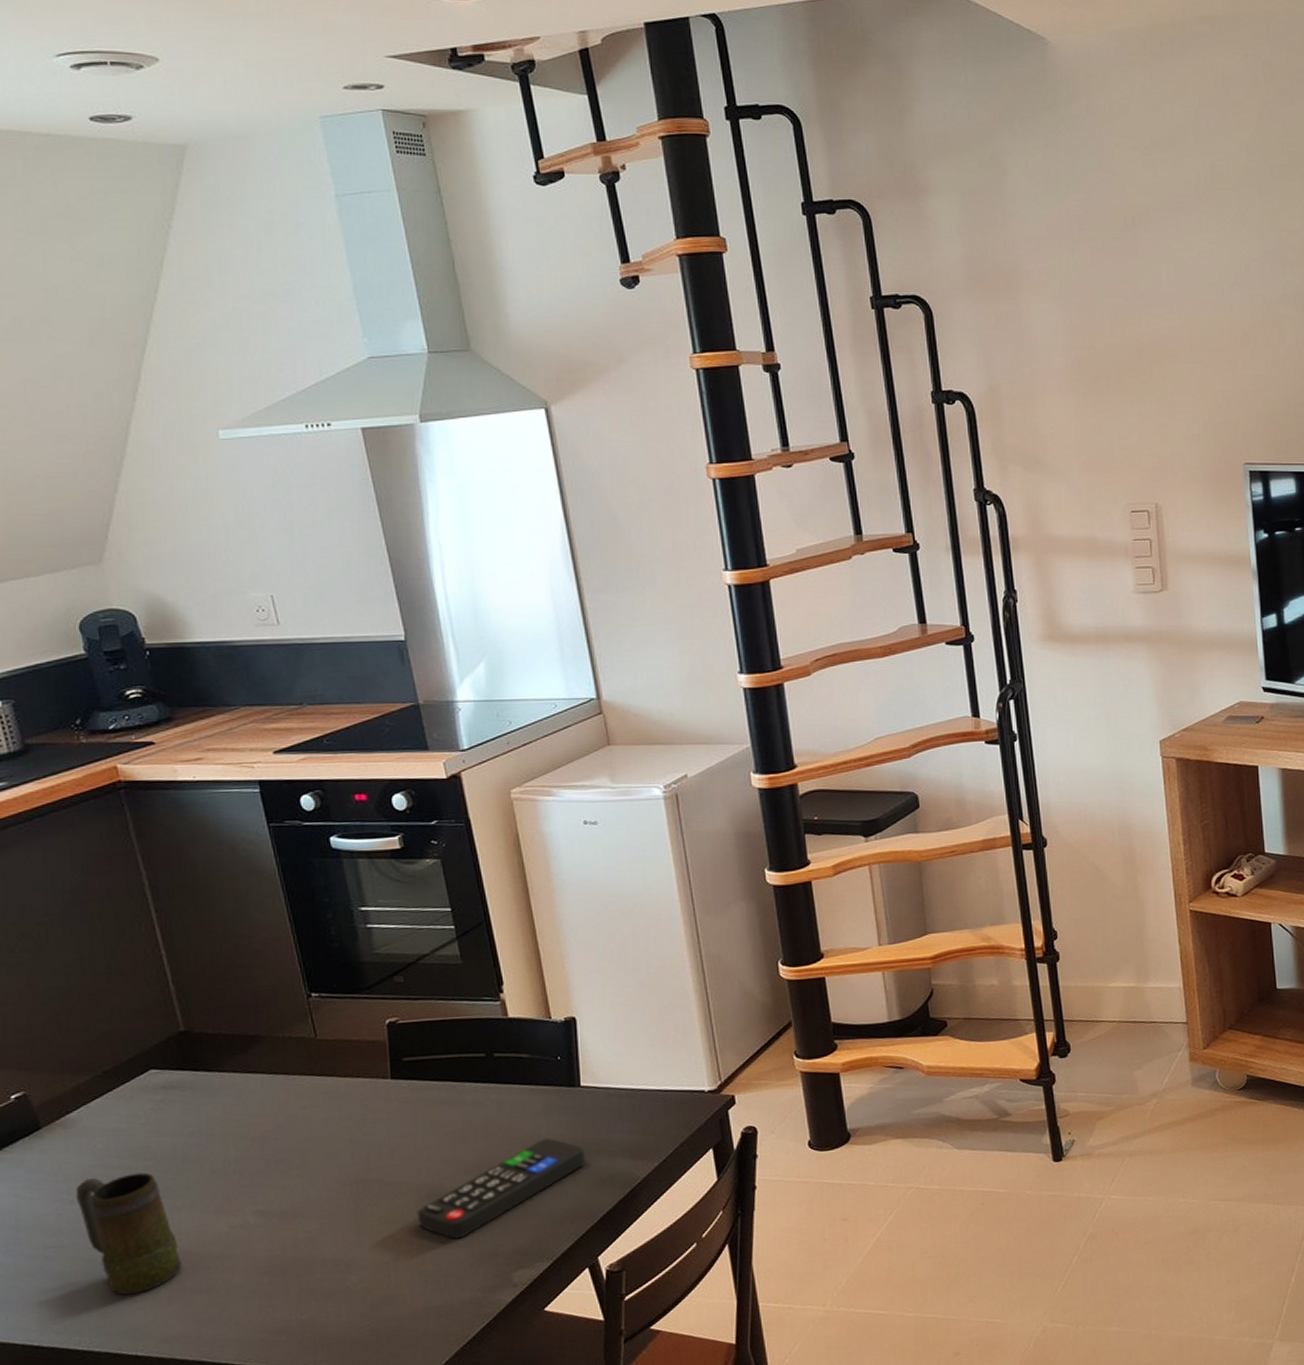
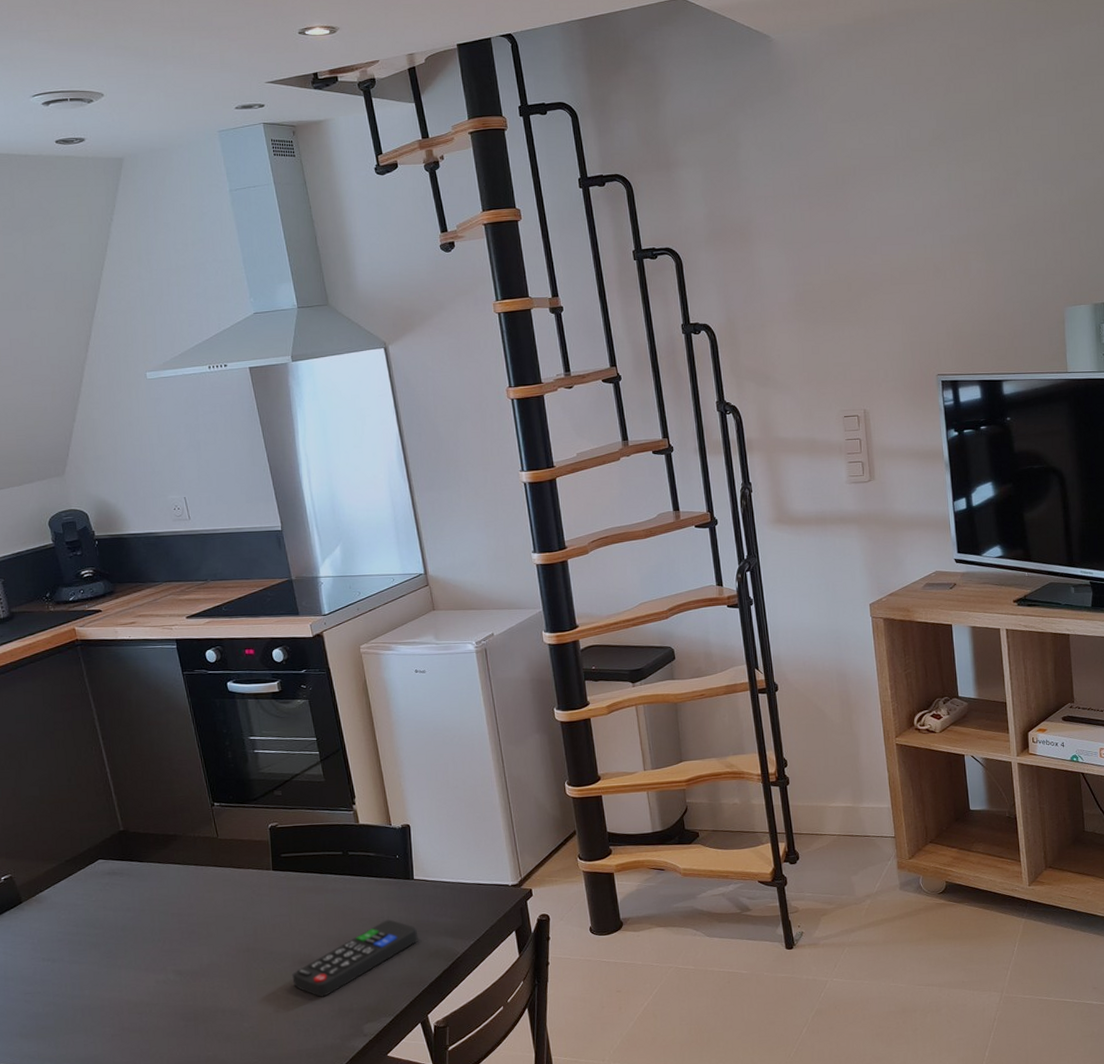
mug: present [75,1172,181,1295] -> none [46,938,121,1032]

